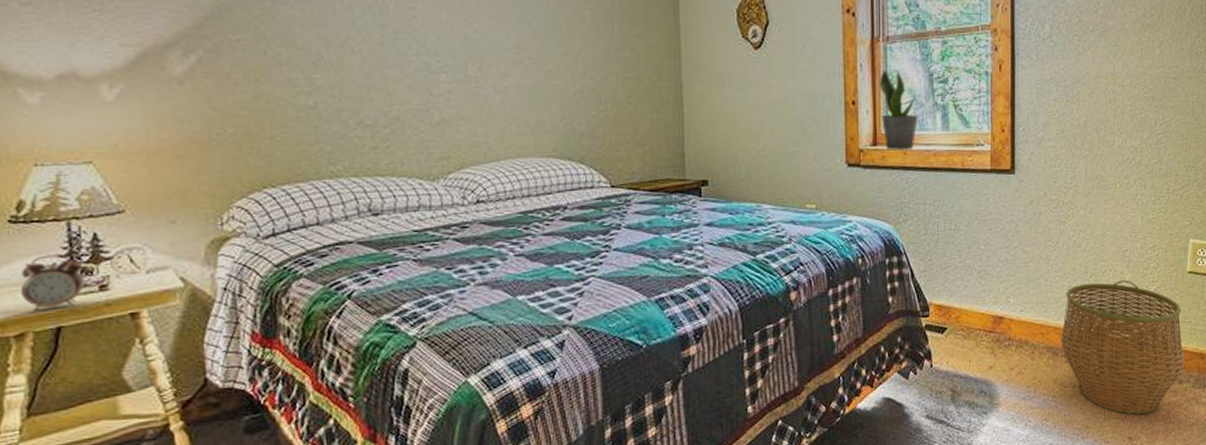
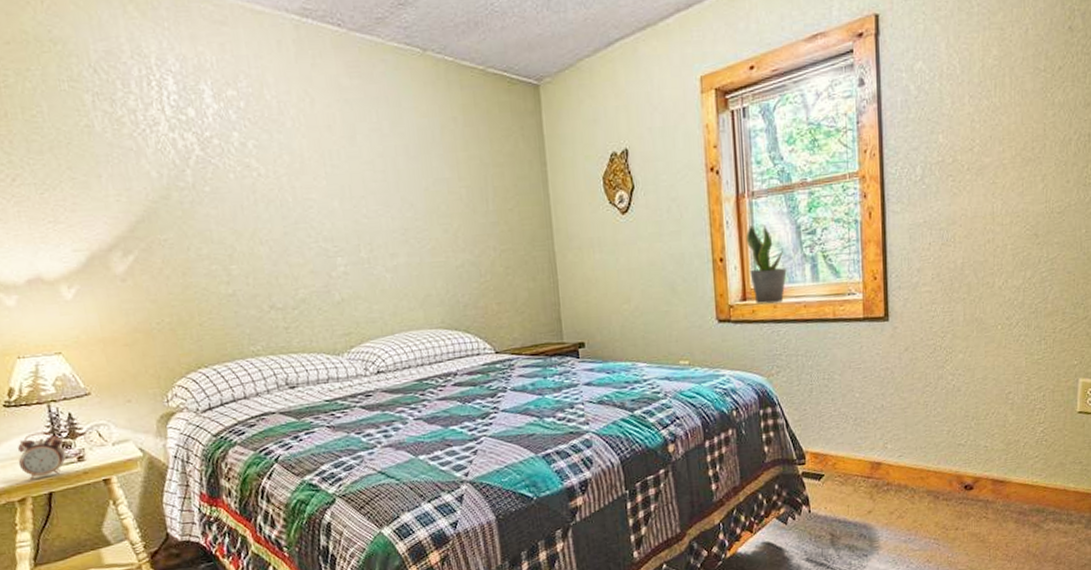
basket: present [1061,280,1184,415] -> none [942,422,1075,556]

